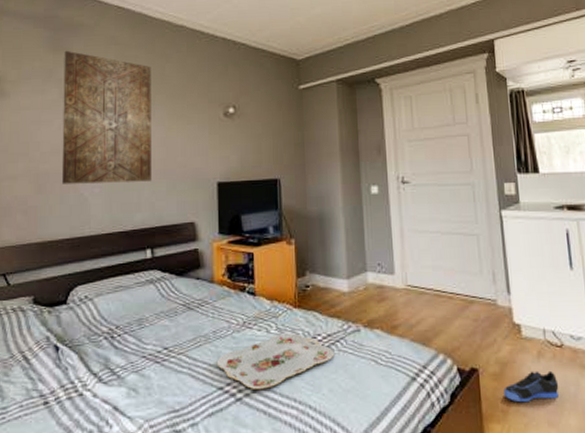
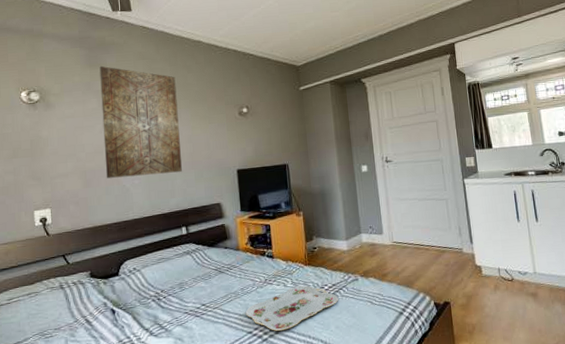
sneaker: present [503,370,559,403] -> none [470,299,511,325]

